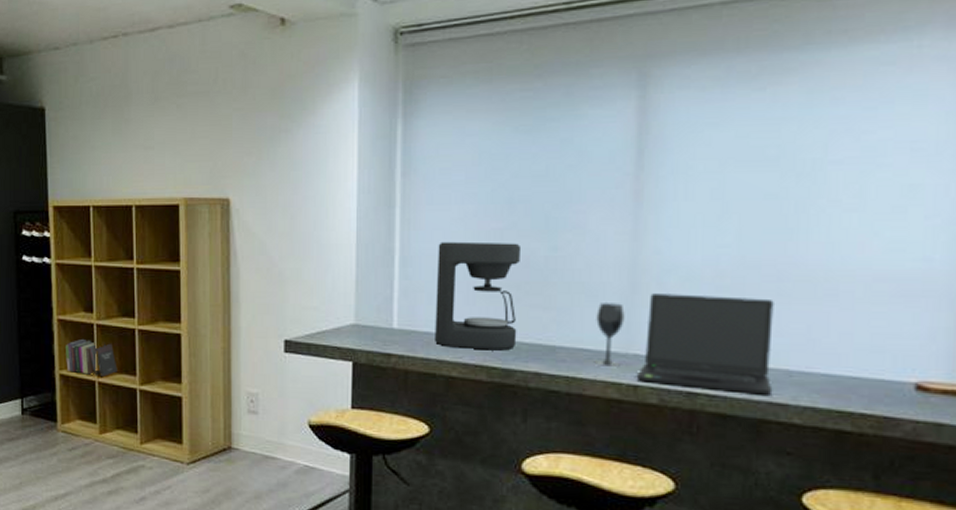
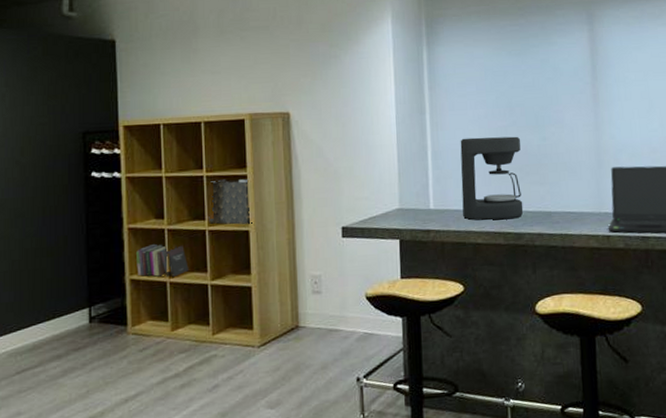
decorative box: none [139,273,185,327] -> present [209,179,252,225]
wine glass: present [595,303,625,367] -> none [577,176,596,224]

